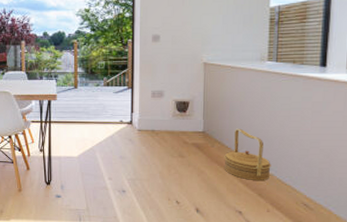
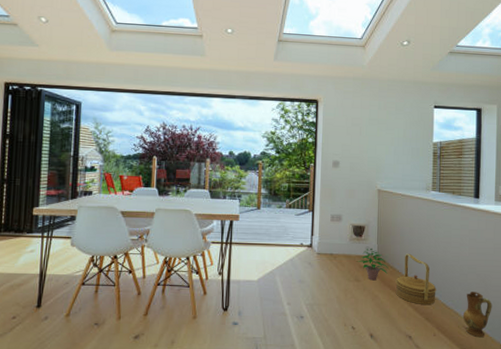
potted plant: none [180,122,217,157] -> present [357,246,389,281]
ceramic jug: none [302,167,339,214] -> present [462,292,492,337]

